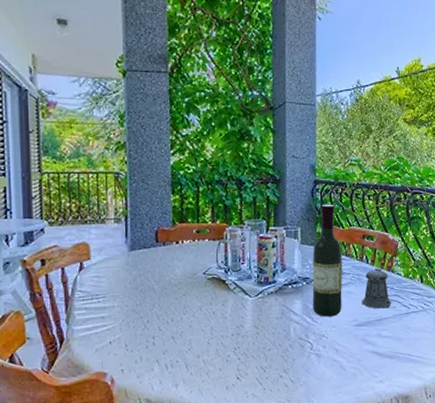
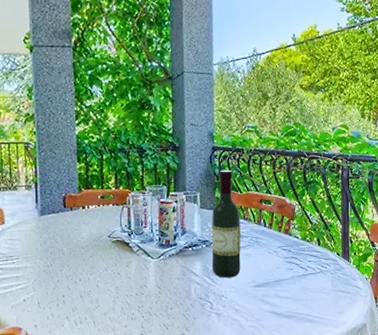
pepper shaker: present [361,267,392,309] -> none [259,230,290,271]

